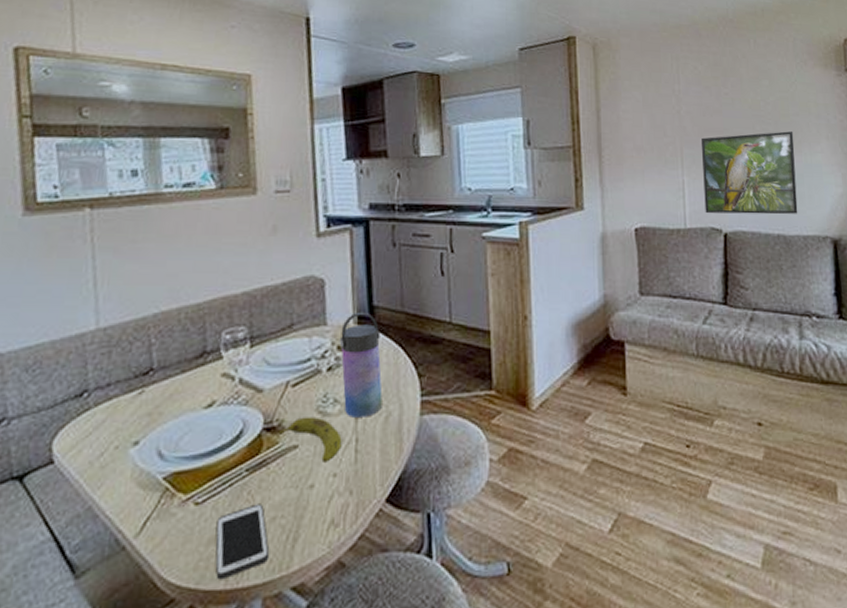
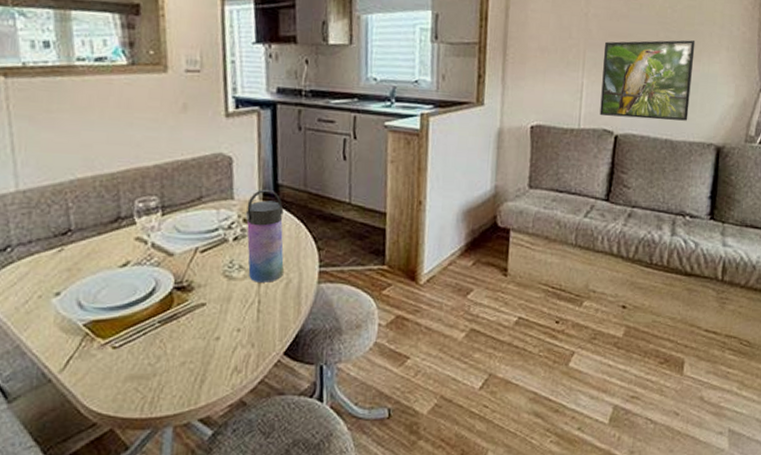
cell phone: present [215,503,270,580] -> none [131,350,180,411]
fruit: present [278,417,342,462] -> none [188,279,246,319]

